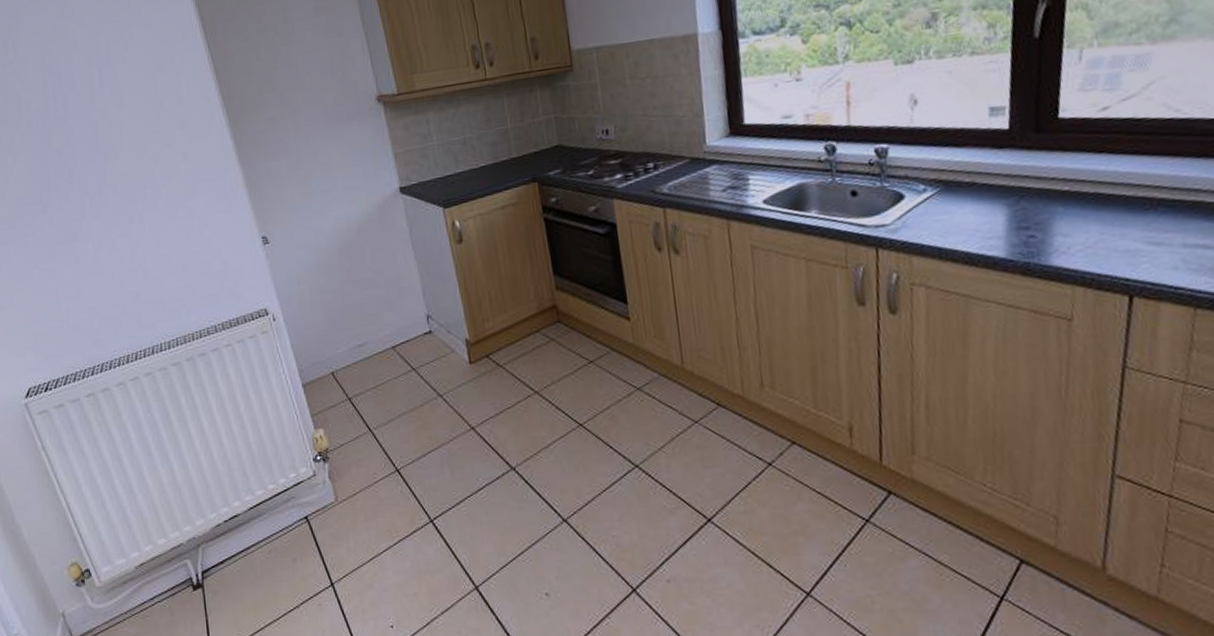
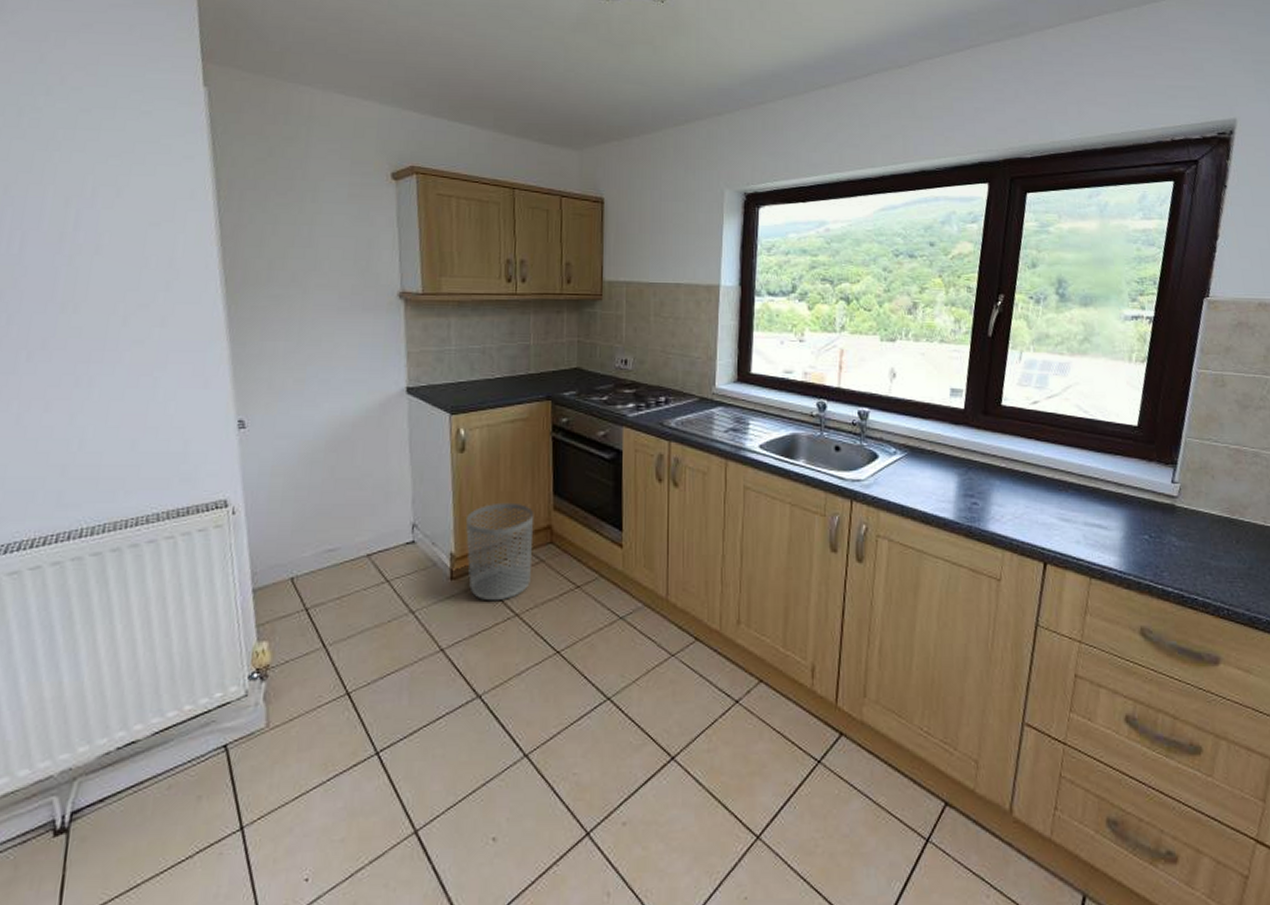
waste bin: none [474,286,544,381] -> present [465,502,534,601]

